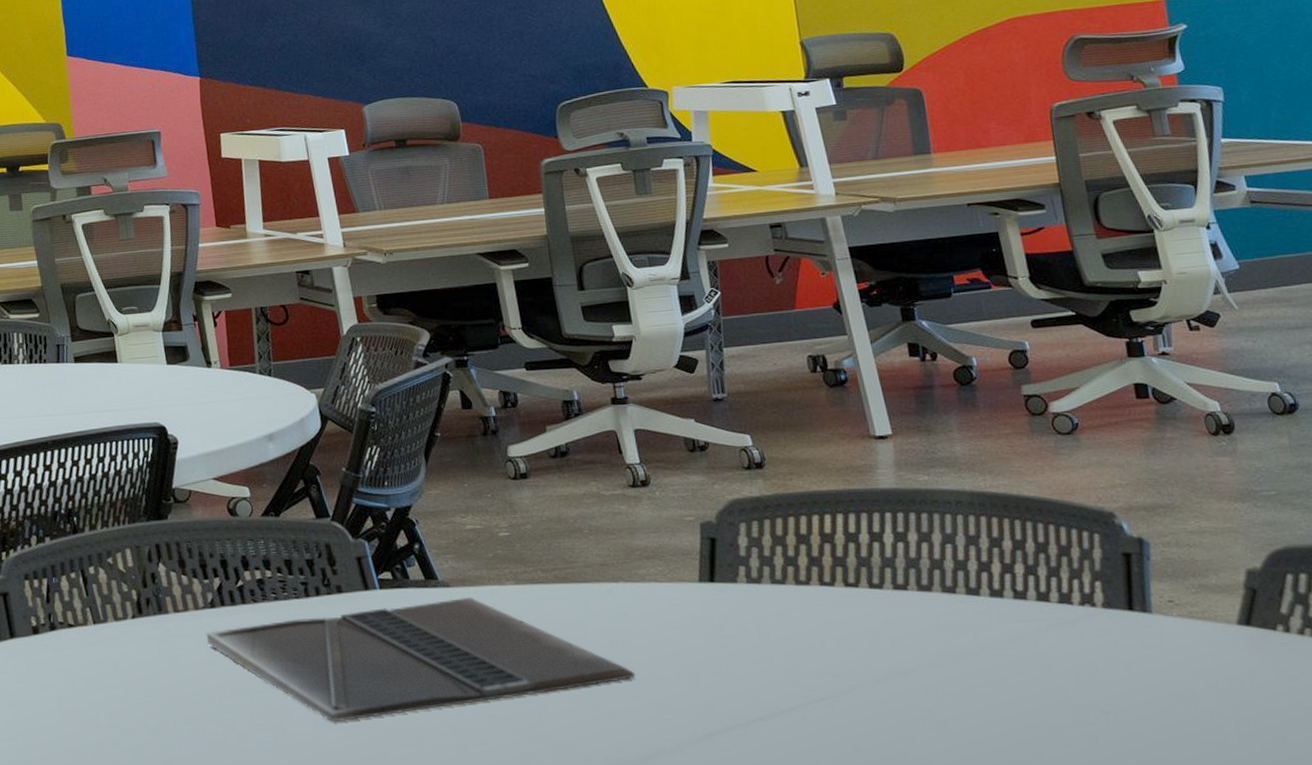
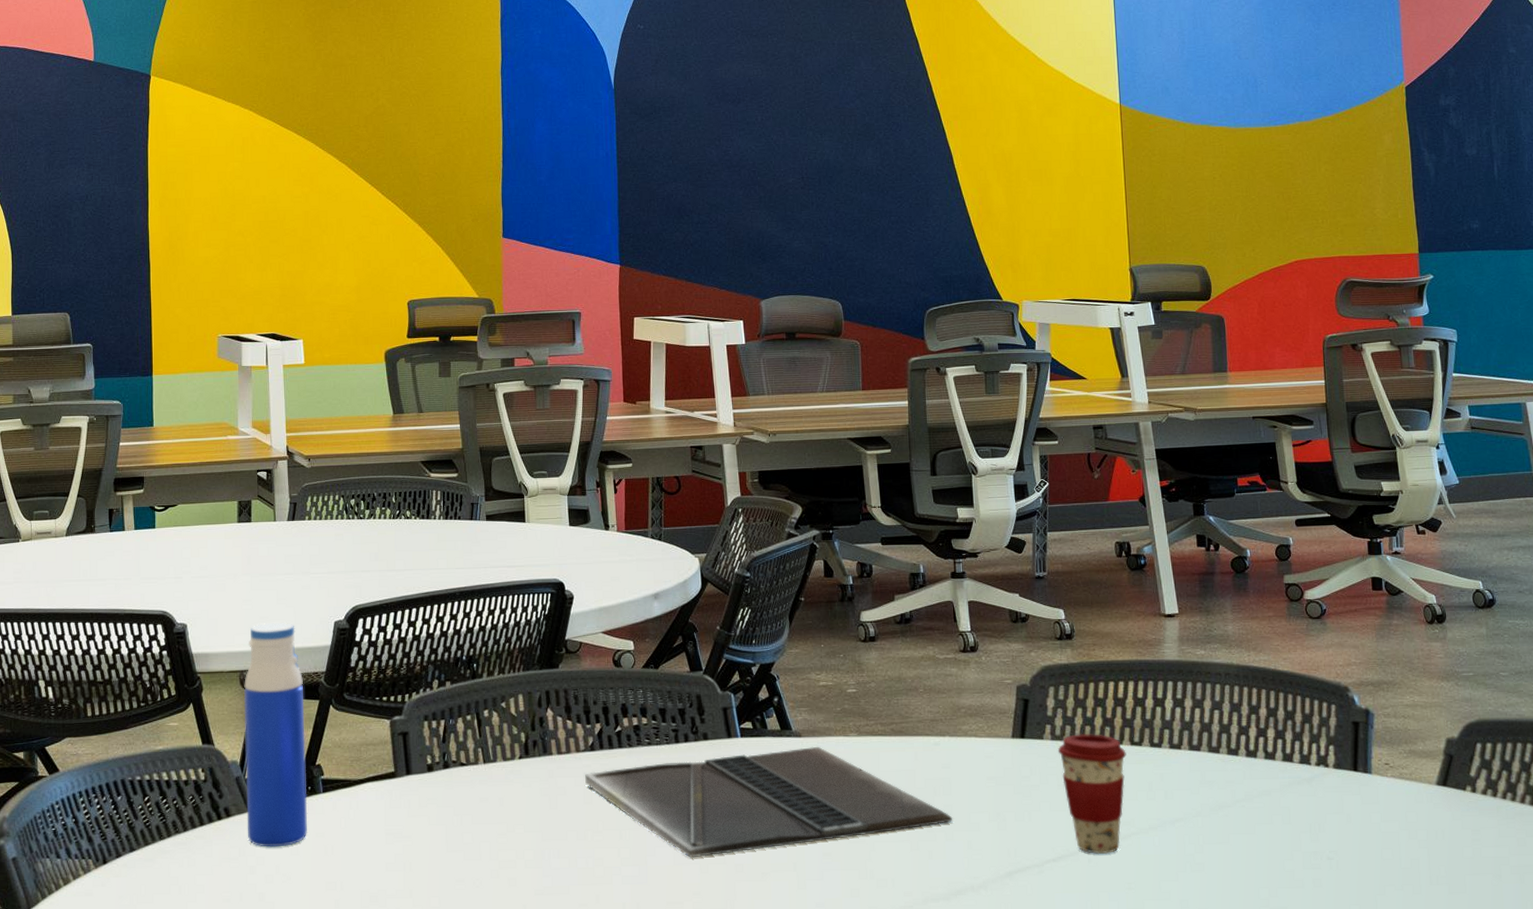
coffee cup: none [755,574,842,712] -> present [1057,733,1126,855]

